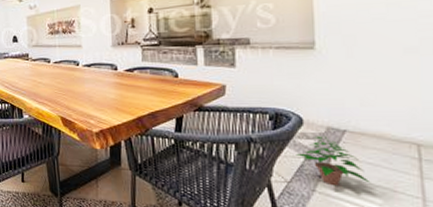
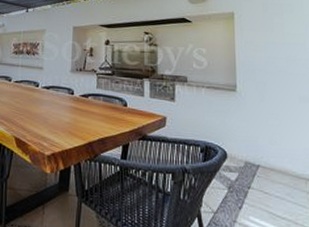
potted plant: present [296,135,371,186] -> none [221,169,278,218]

